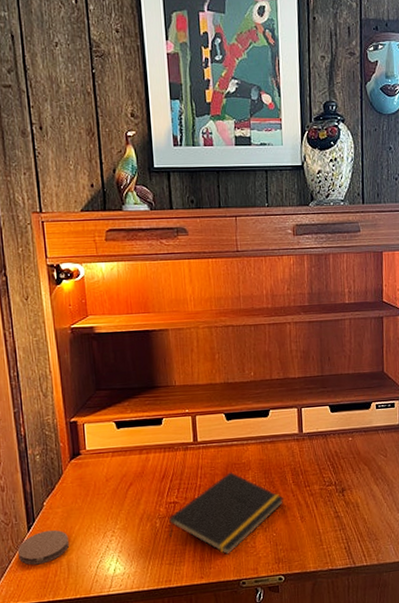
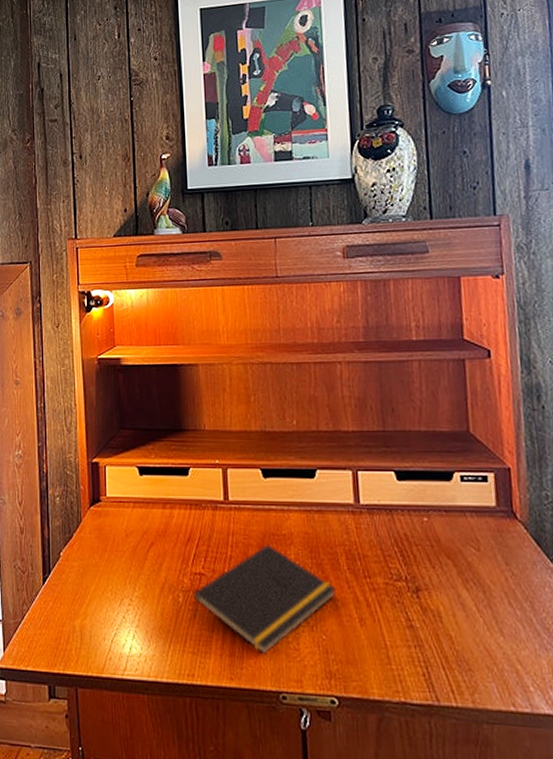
coaster: present [17,530,70,565] -> none [31,585,84,626]

